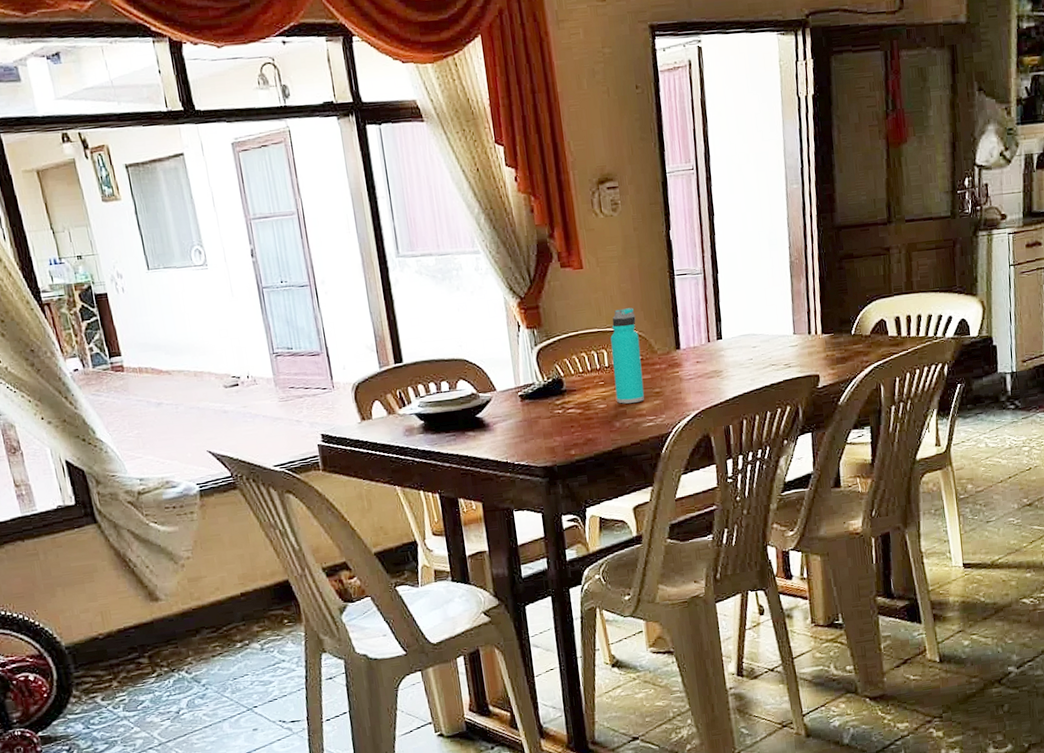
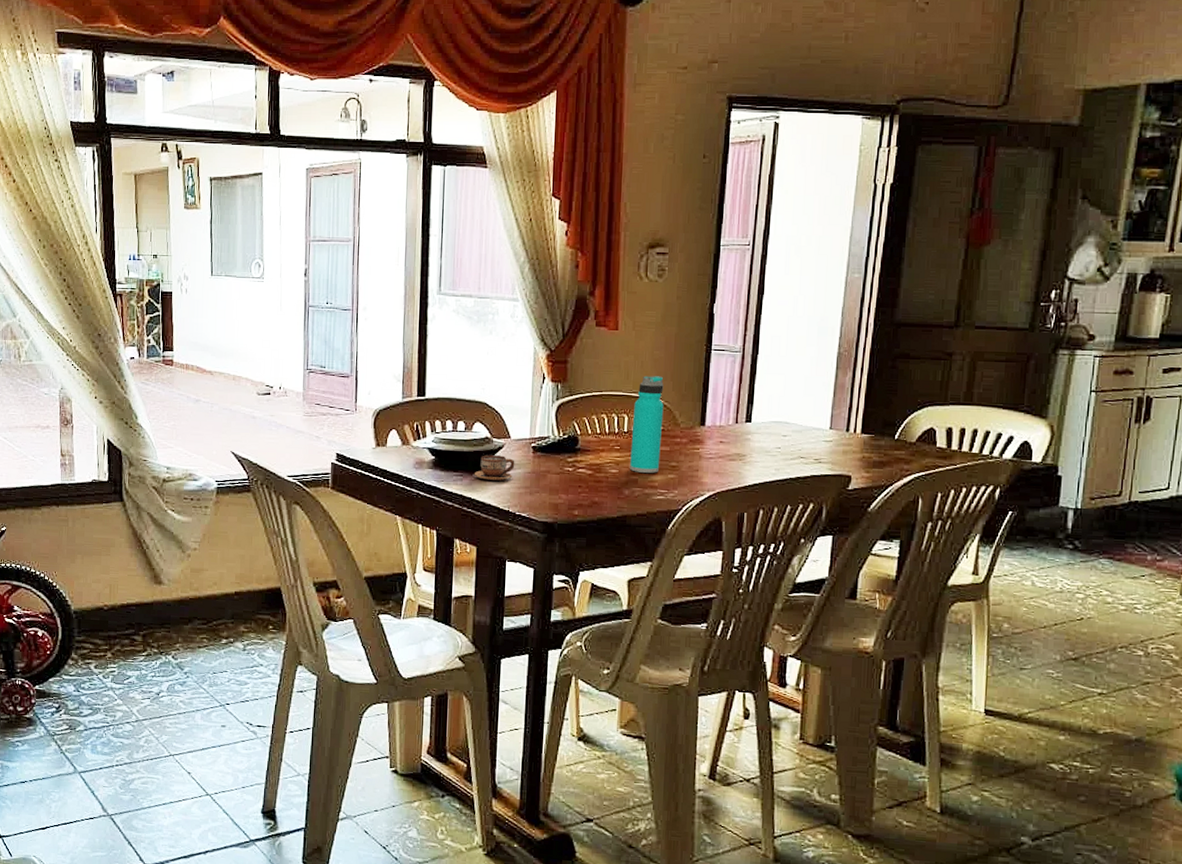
cup: none [466,409,506,436] -> present [474,455,515,482]

